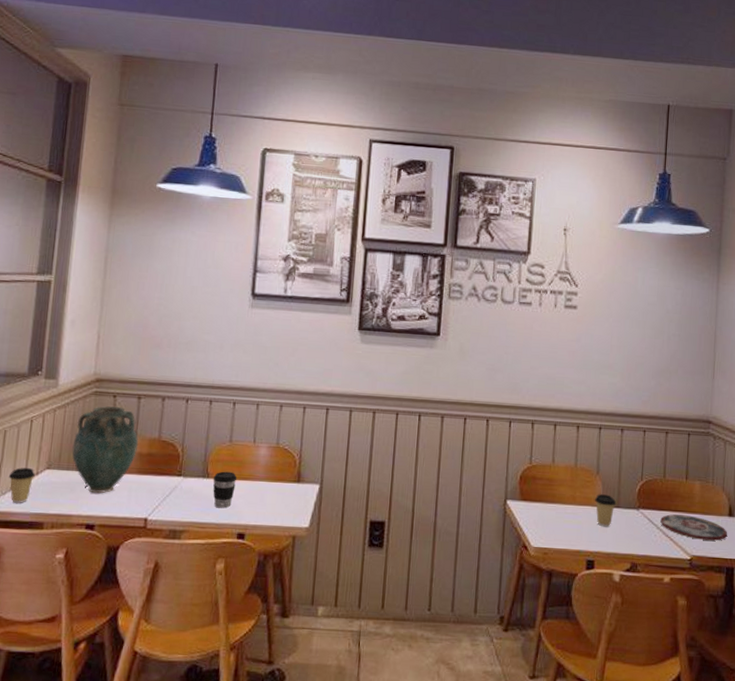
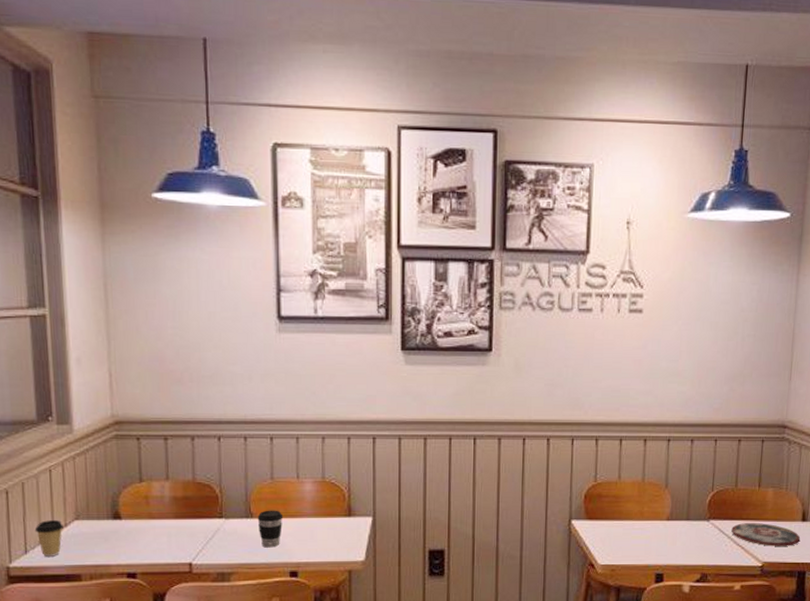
vase: present [72,405,139,494] -> none [99,449,172,542]
coffee cup: present [594,494,617,527] -> none [663,508,686,540]

